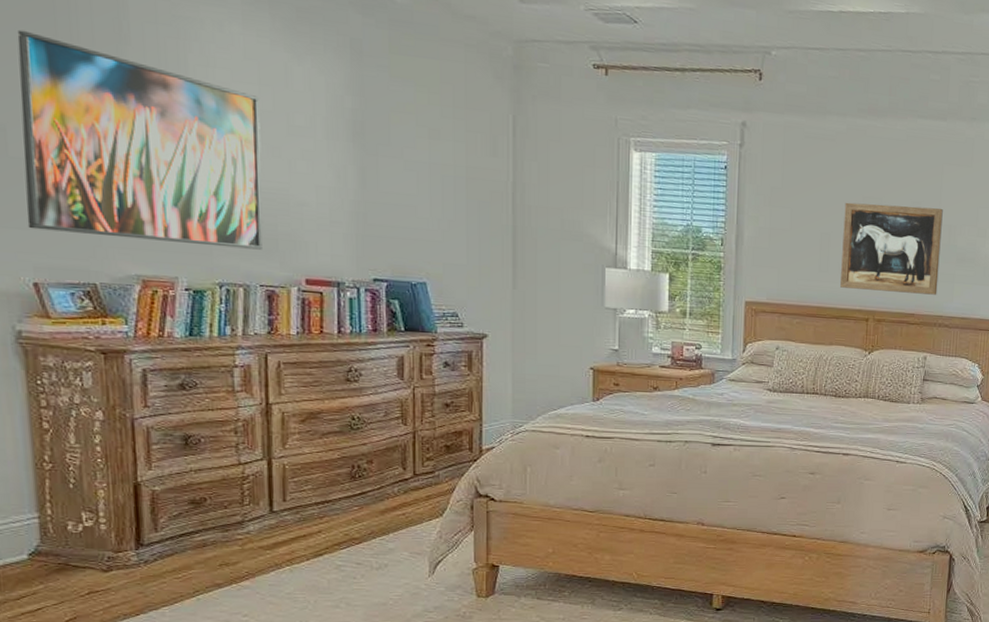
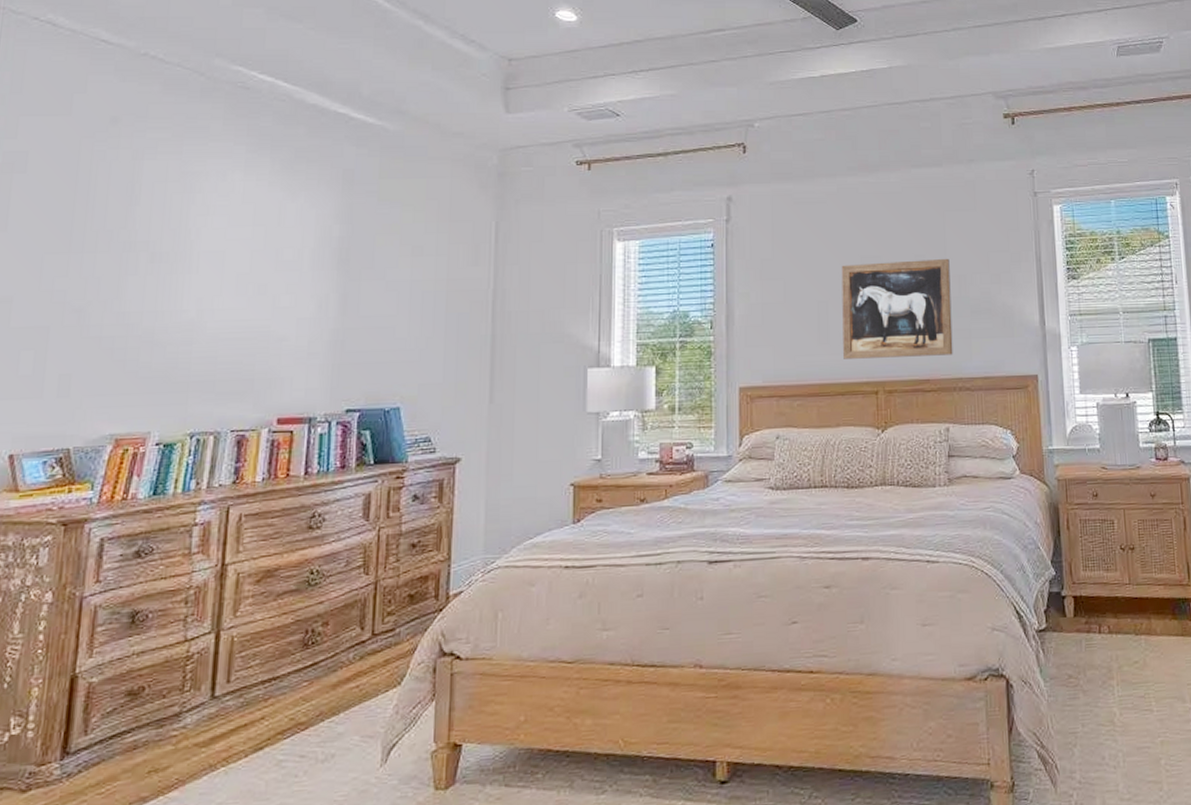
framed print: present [17,29,263,250] -> none [14,205,252,398]

